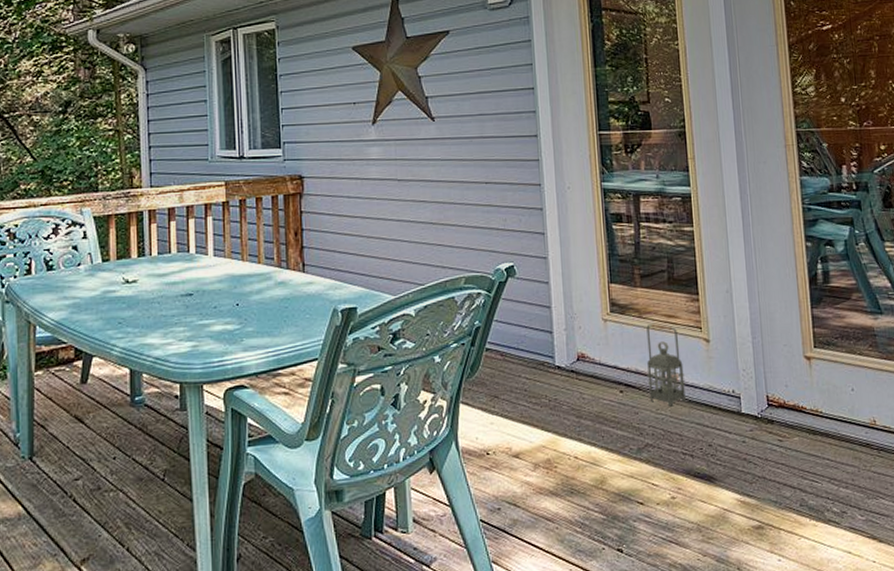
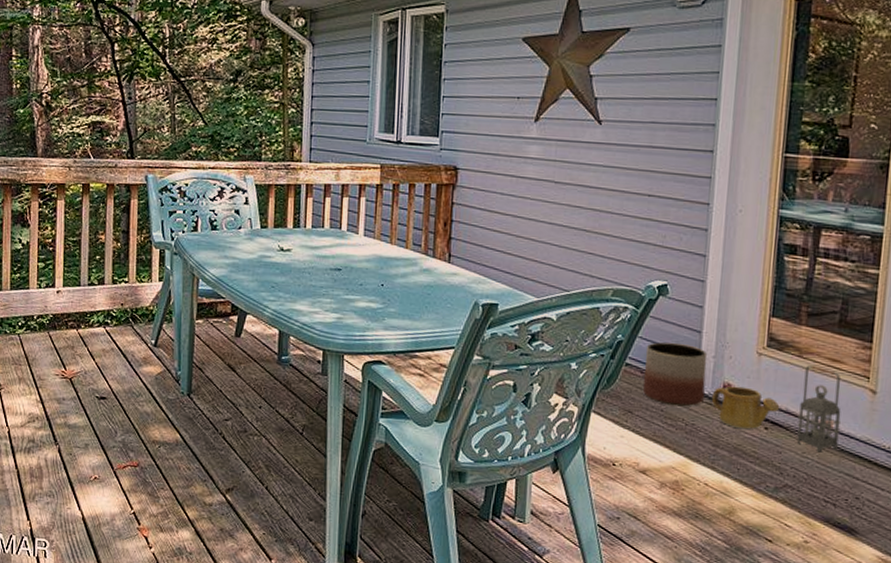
planter: none [502,321,562,384] -> present [642,342,708,407]
watering can: none [568,354,630,396] -> present [711,386,780,429]

